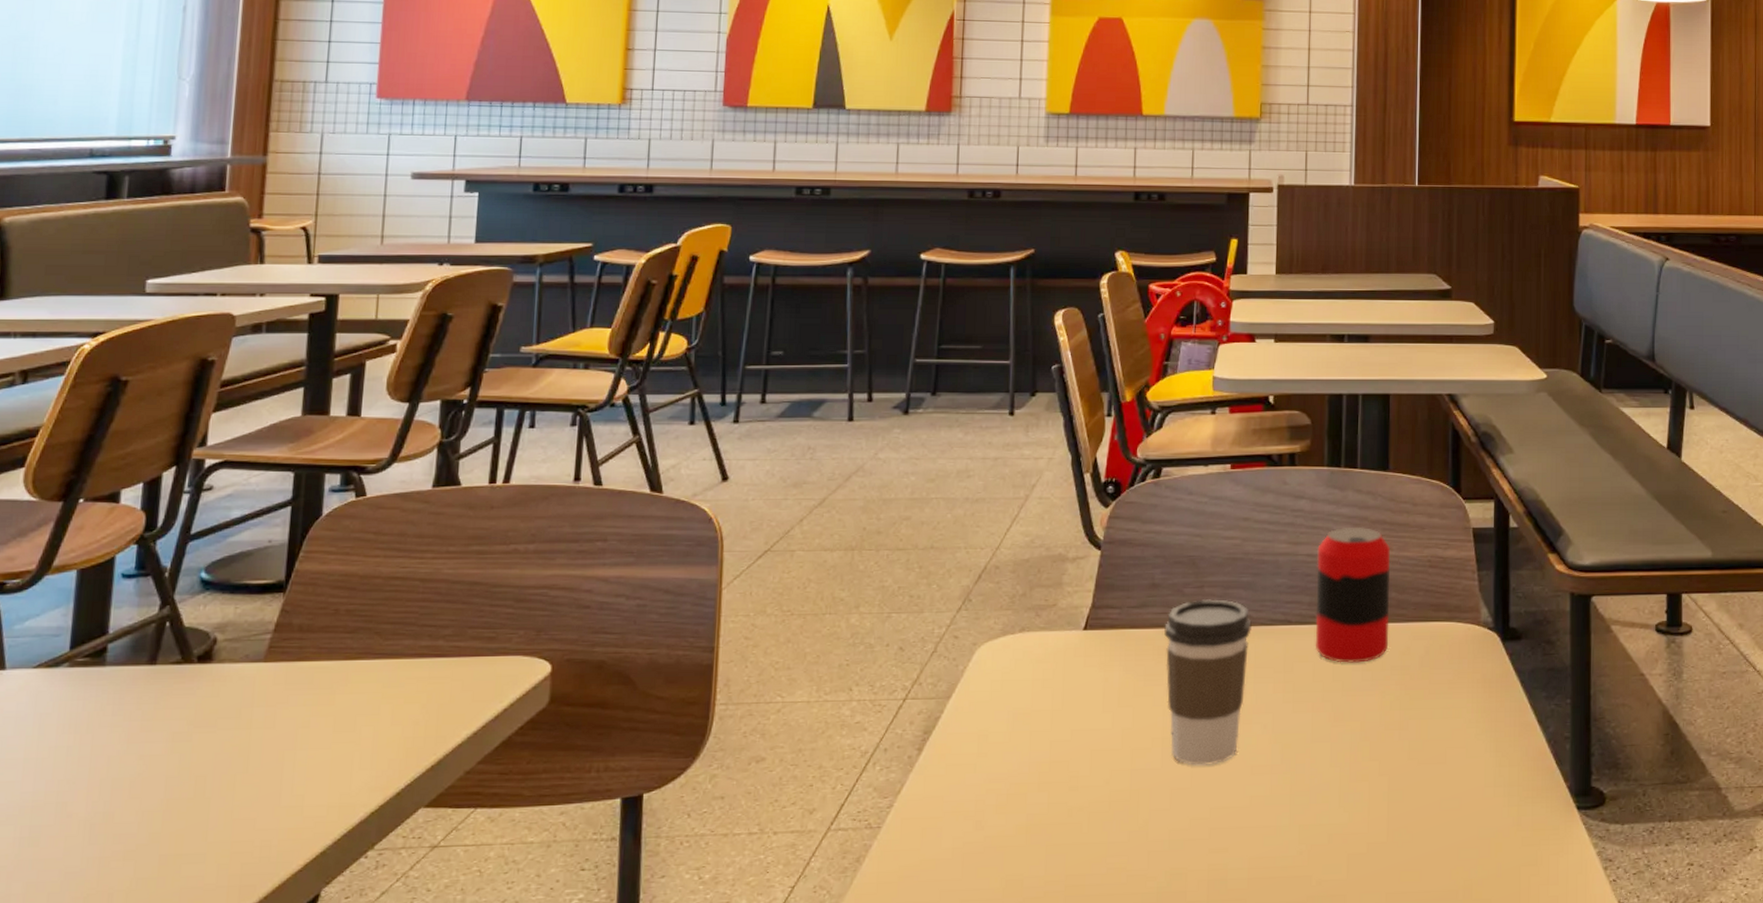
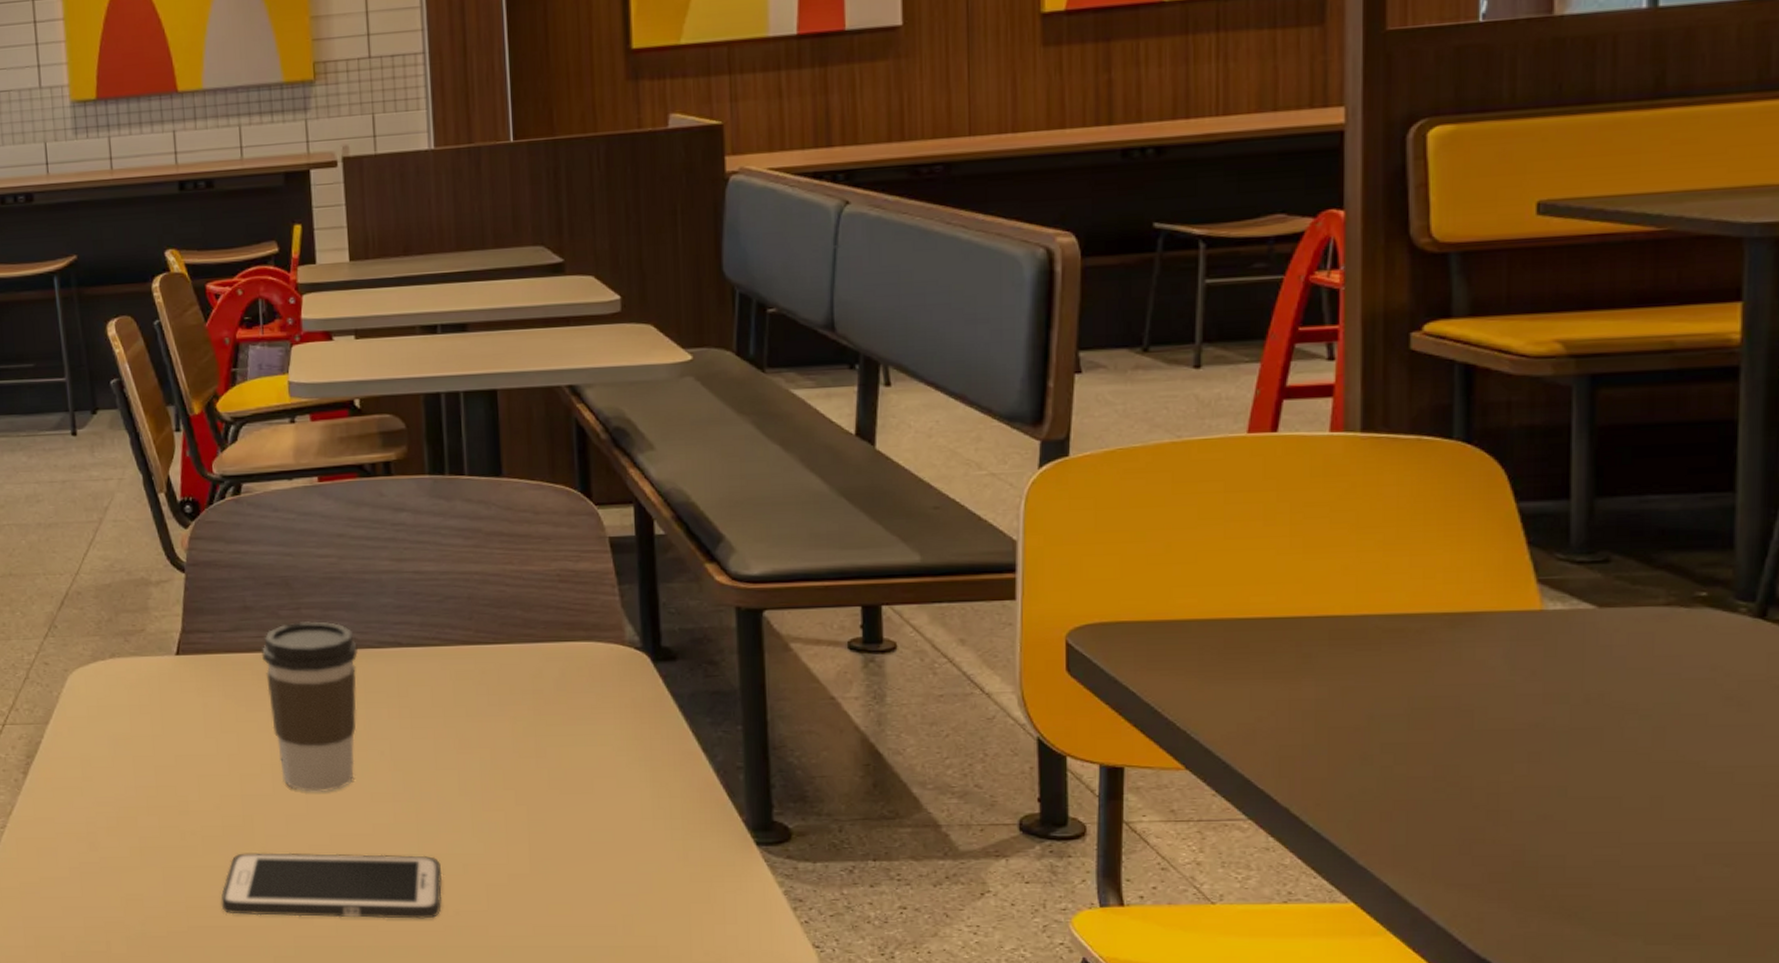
cell phone: none [1099,826,1308,893] -> present [220,852,442,919]
soda can: present [1315,526,1390,663] -> none [425,539,517,687]

